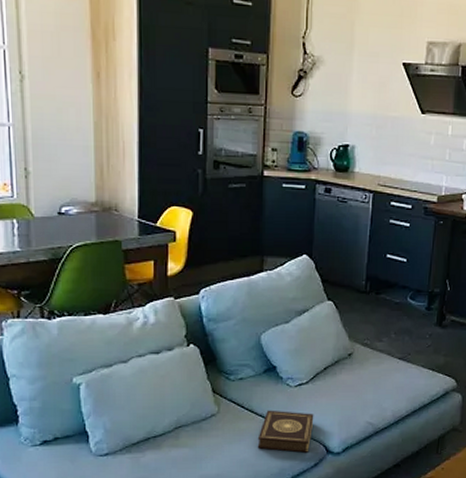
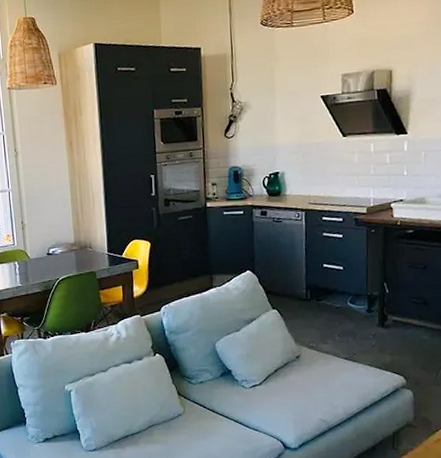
book: present [257,410,314,453] -> none [220,409,270,448]

